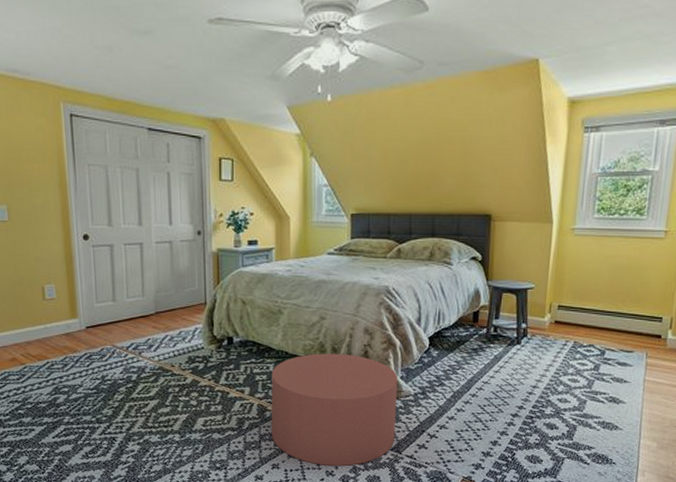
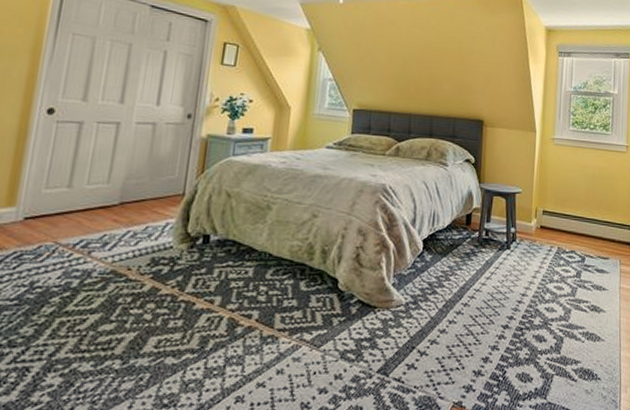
pouf: present [271,353,398,467] -> none [239,256,390,397]

